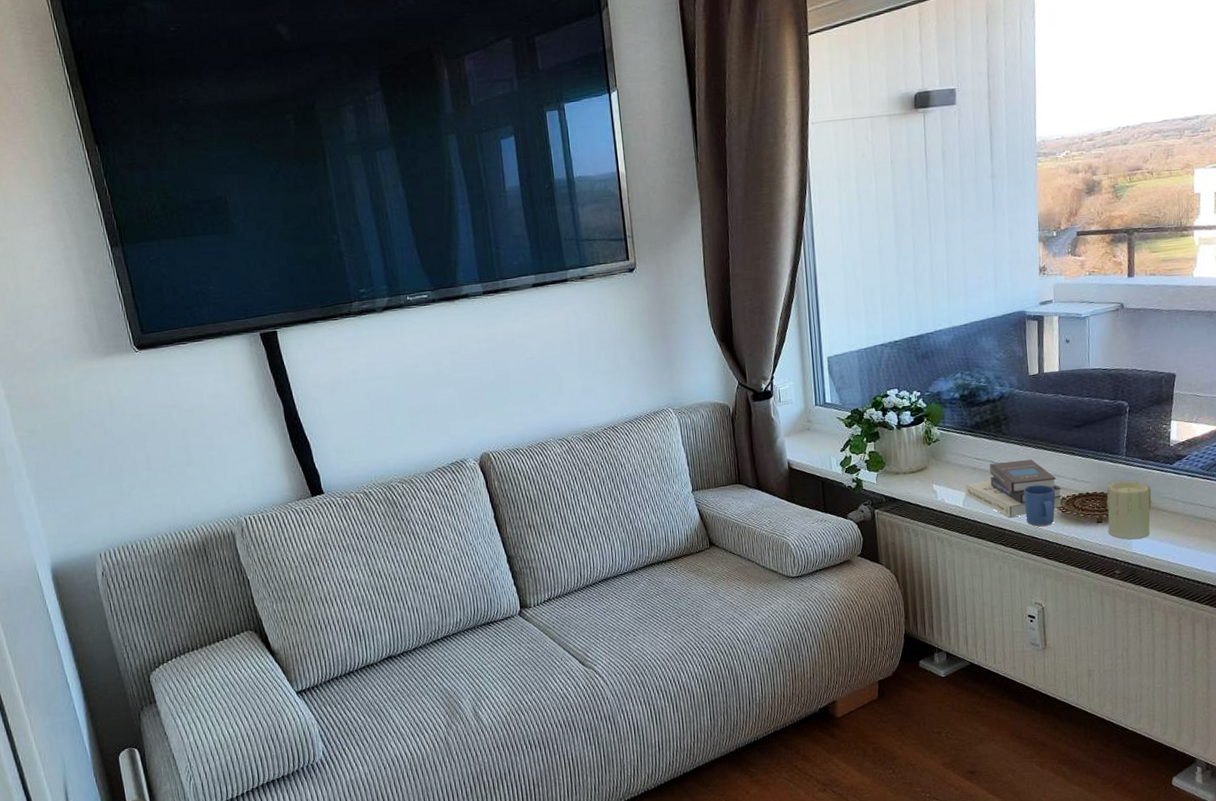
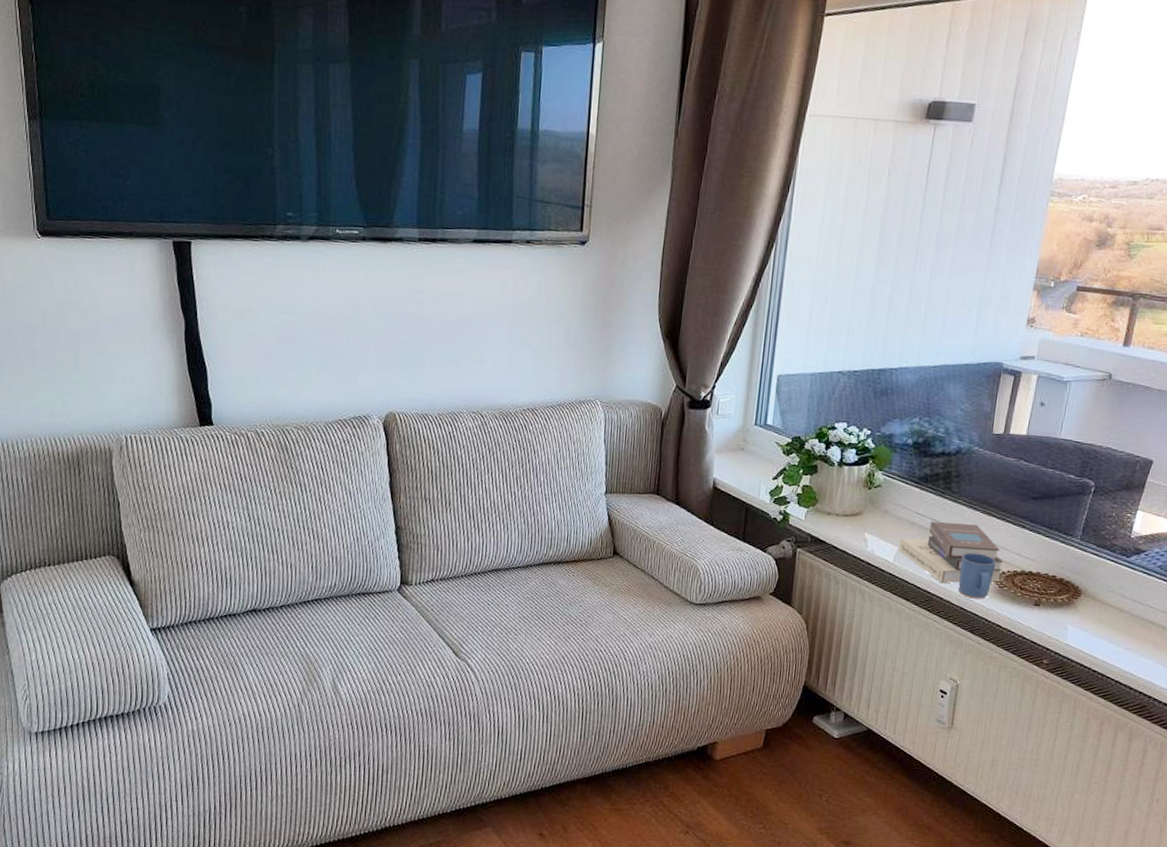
candle: present [1106,480,1152,540] -> none [1044,565,1101,632]

